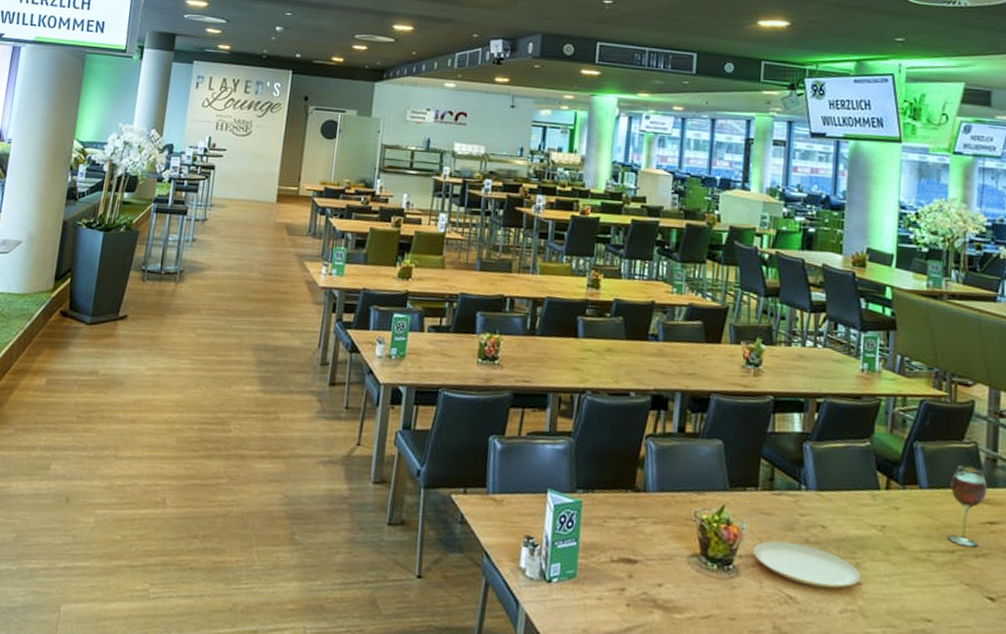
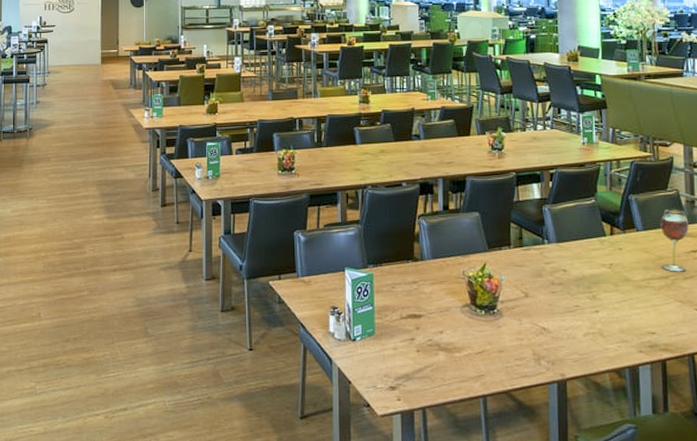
plate: present [753,540,860,589] -> none [512,286,597,318]

